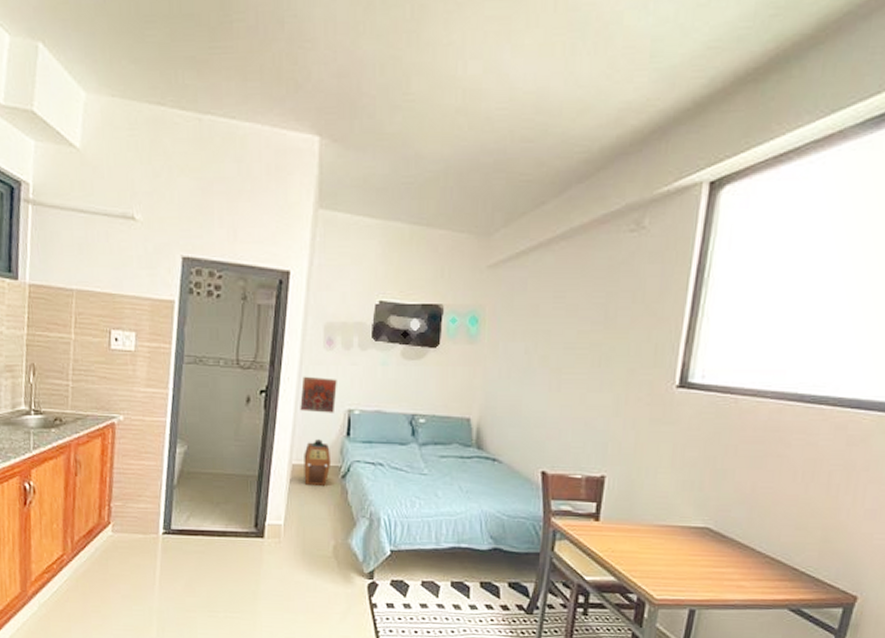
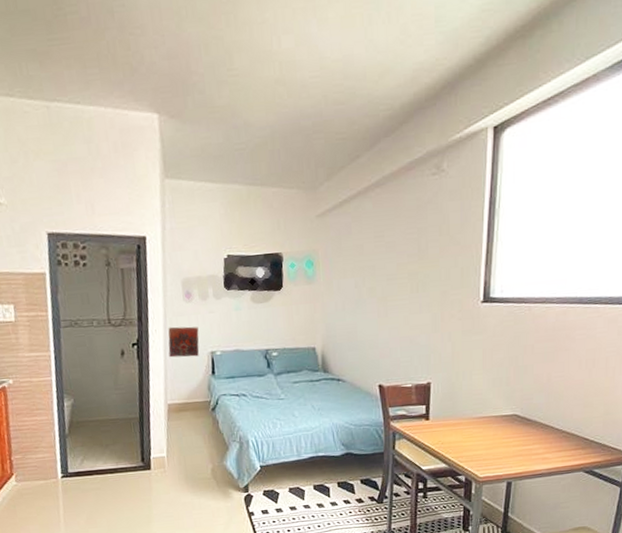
speaker: present [304,439,332,485] -> none [177,380,202,420]

